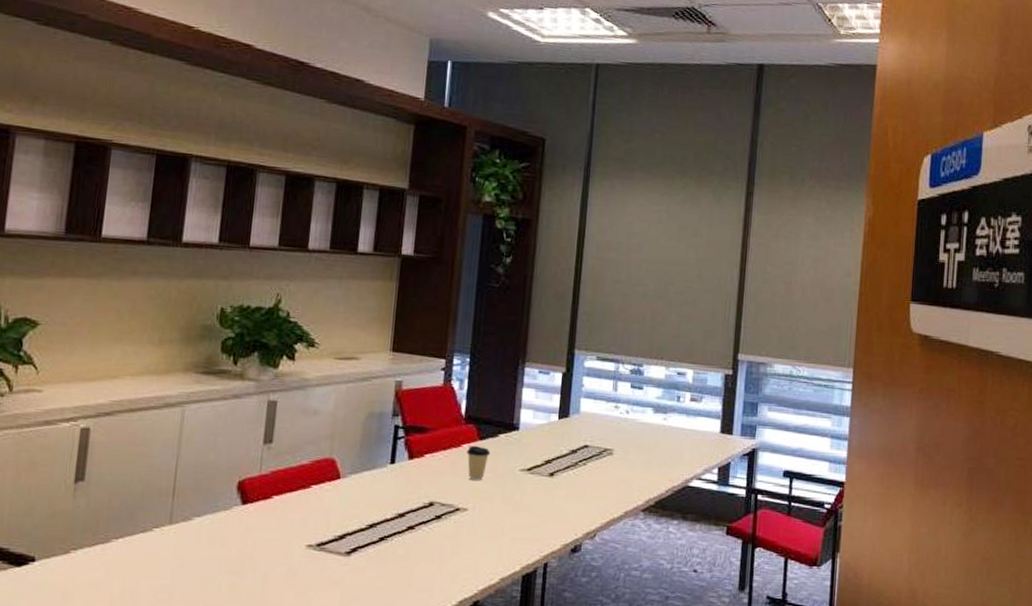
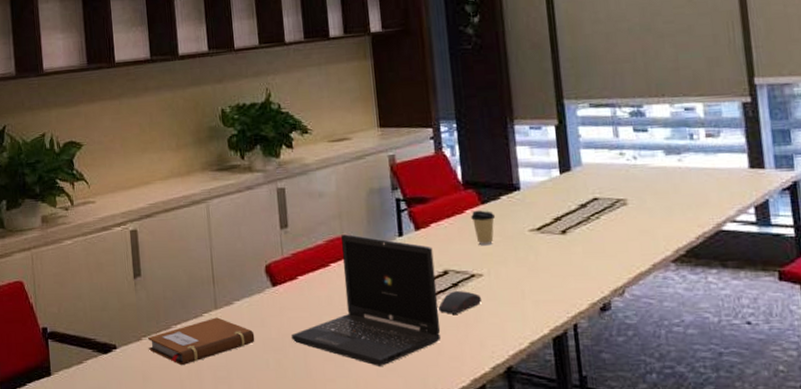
notebook: none [76,533,211,585] -> present [147,317,255,366]
laptop: none [253,456,423,595] -> present [291,234,441,366]
computer mouse: none [417,522,462,546] -> present [438,290,482,314]

